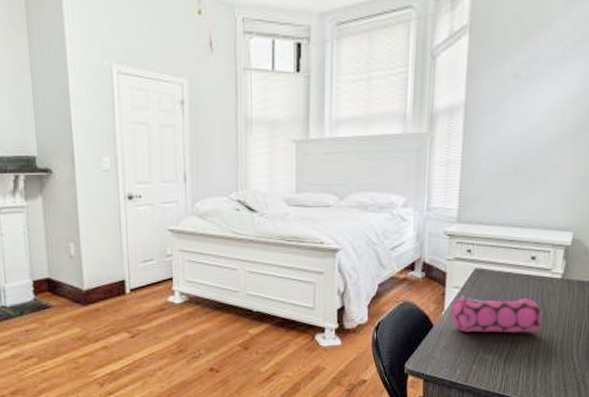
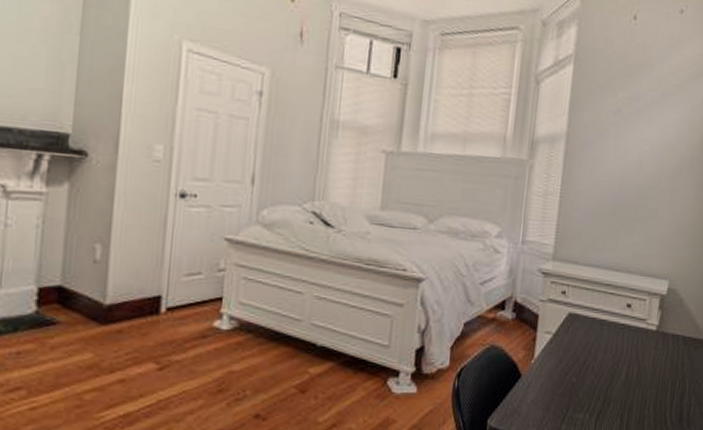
pencil case: present [451,296,542,333] -> none [541,343,636,390]

